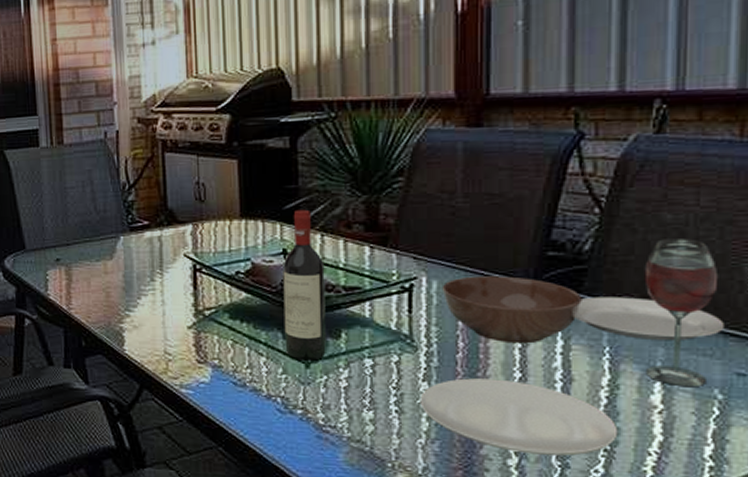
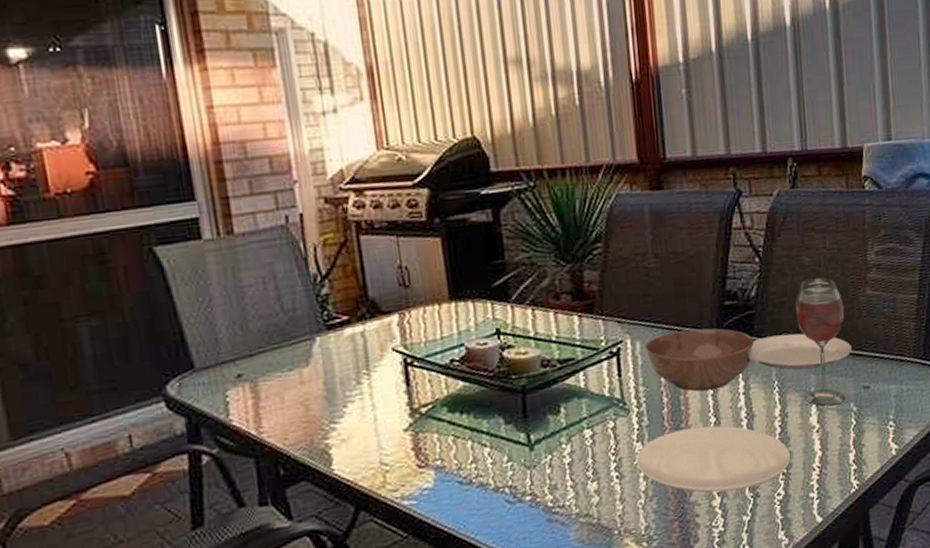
wine bottle: present [283,209,326,361] -> none [497,284,548,444]

